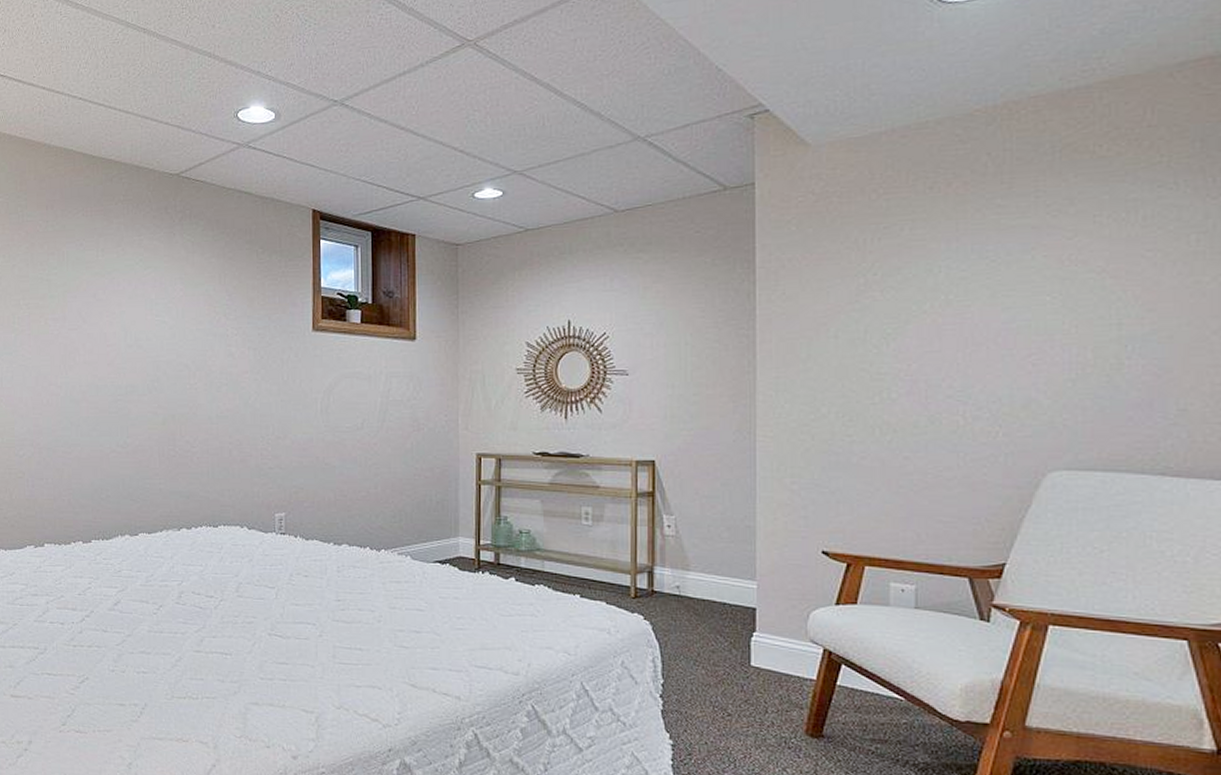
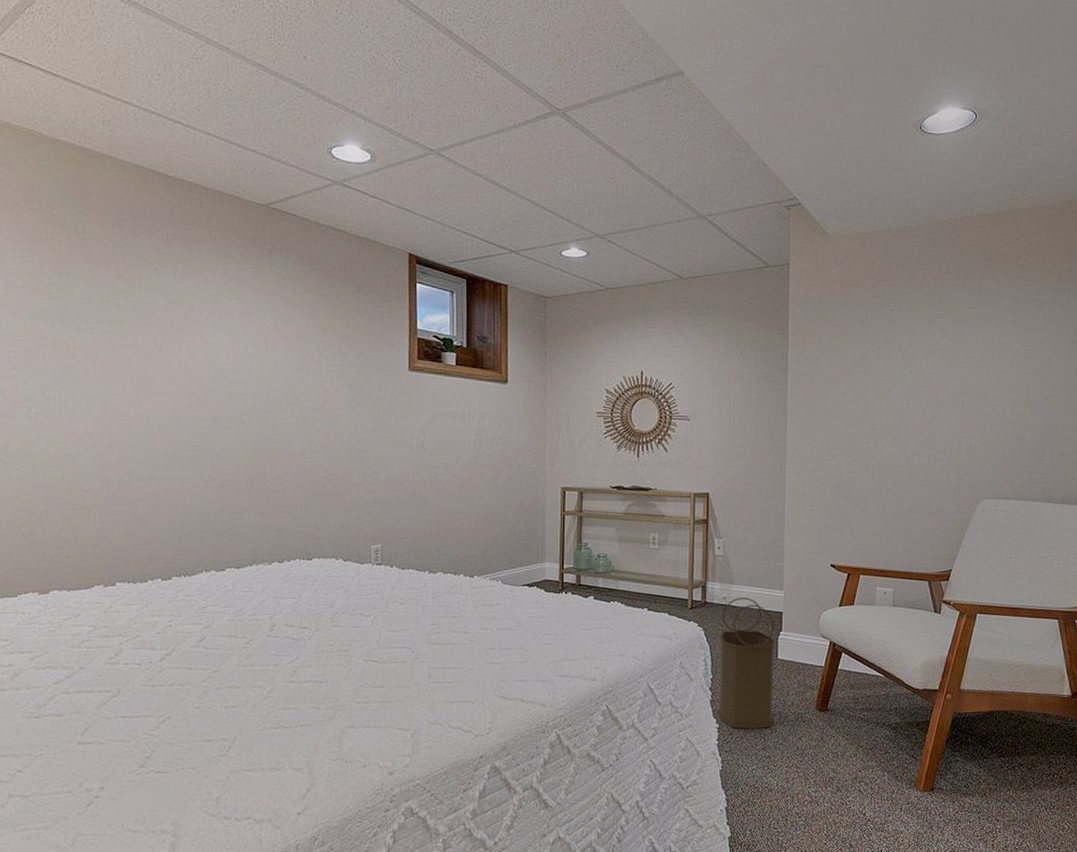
basket: none [671,587,748,752] -> present [717,597,776,729]

